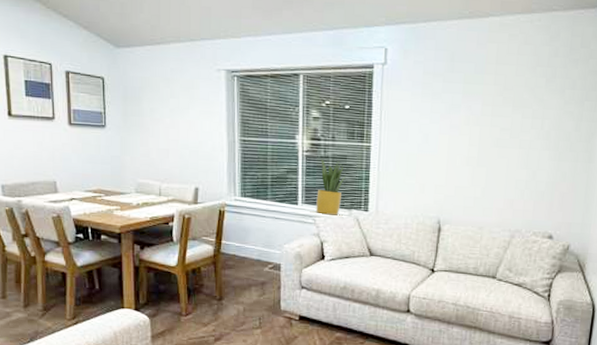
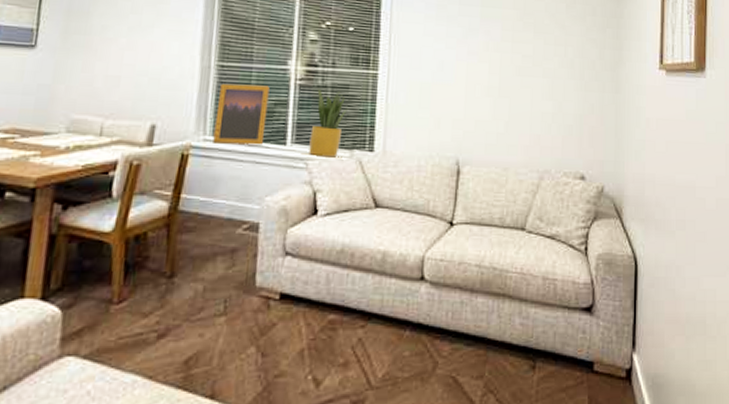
picture frame: none [242,154,282,205] -> present [213,83,270,145]

